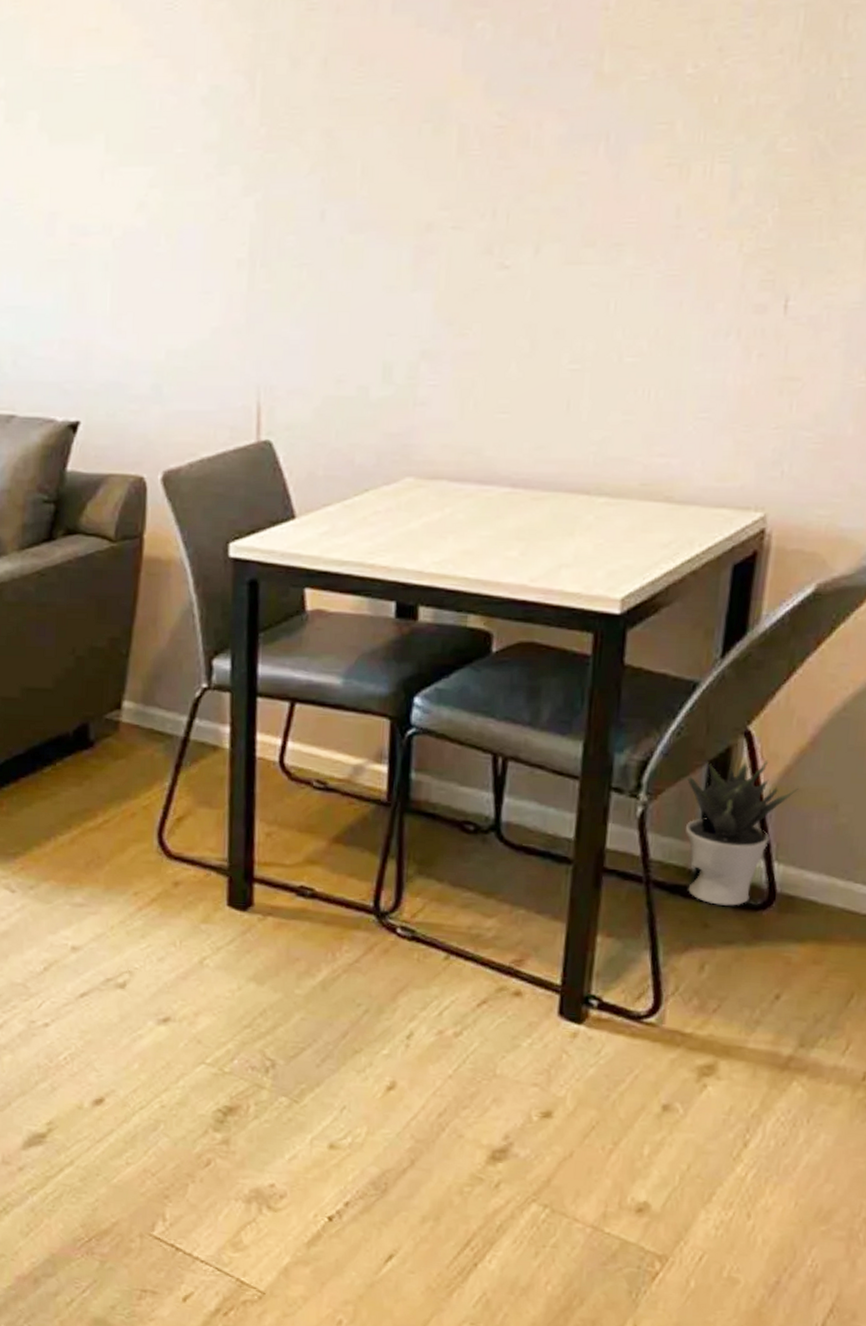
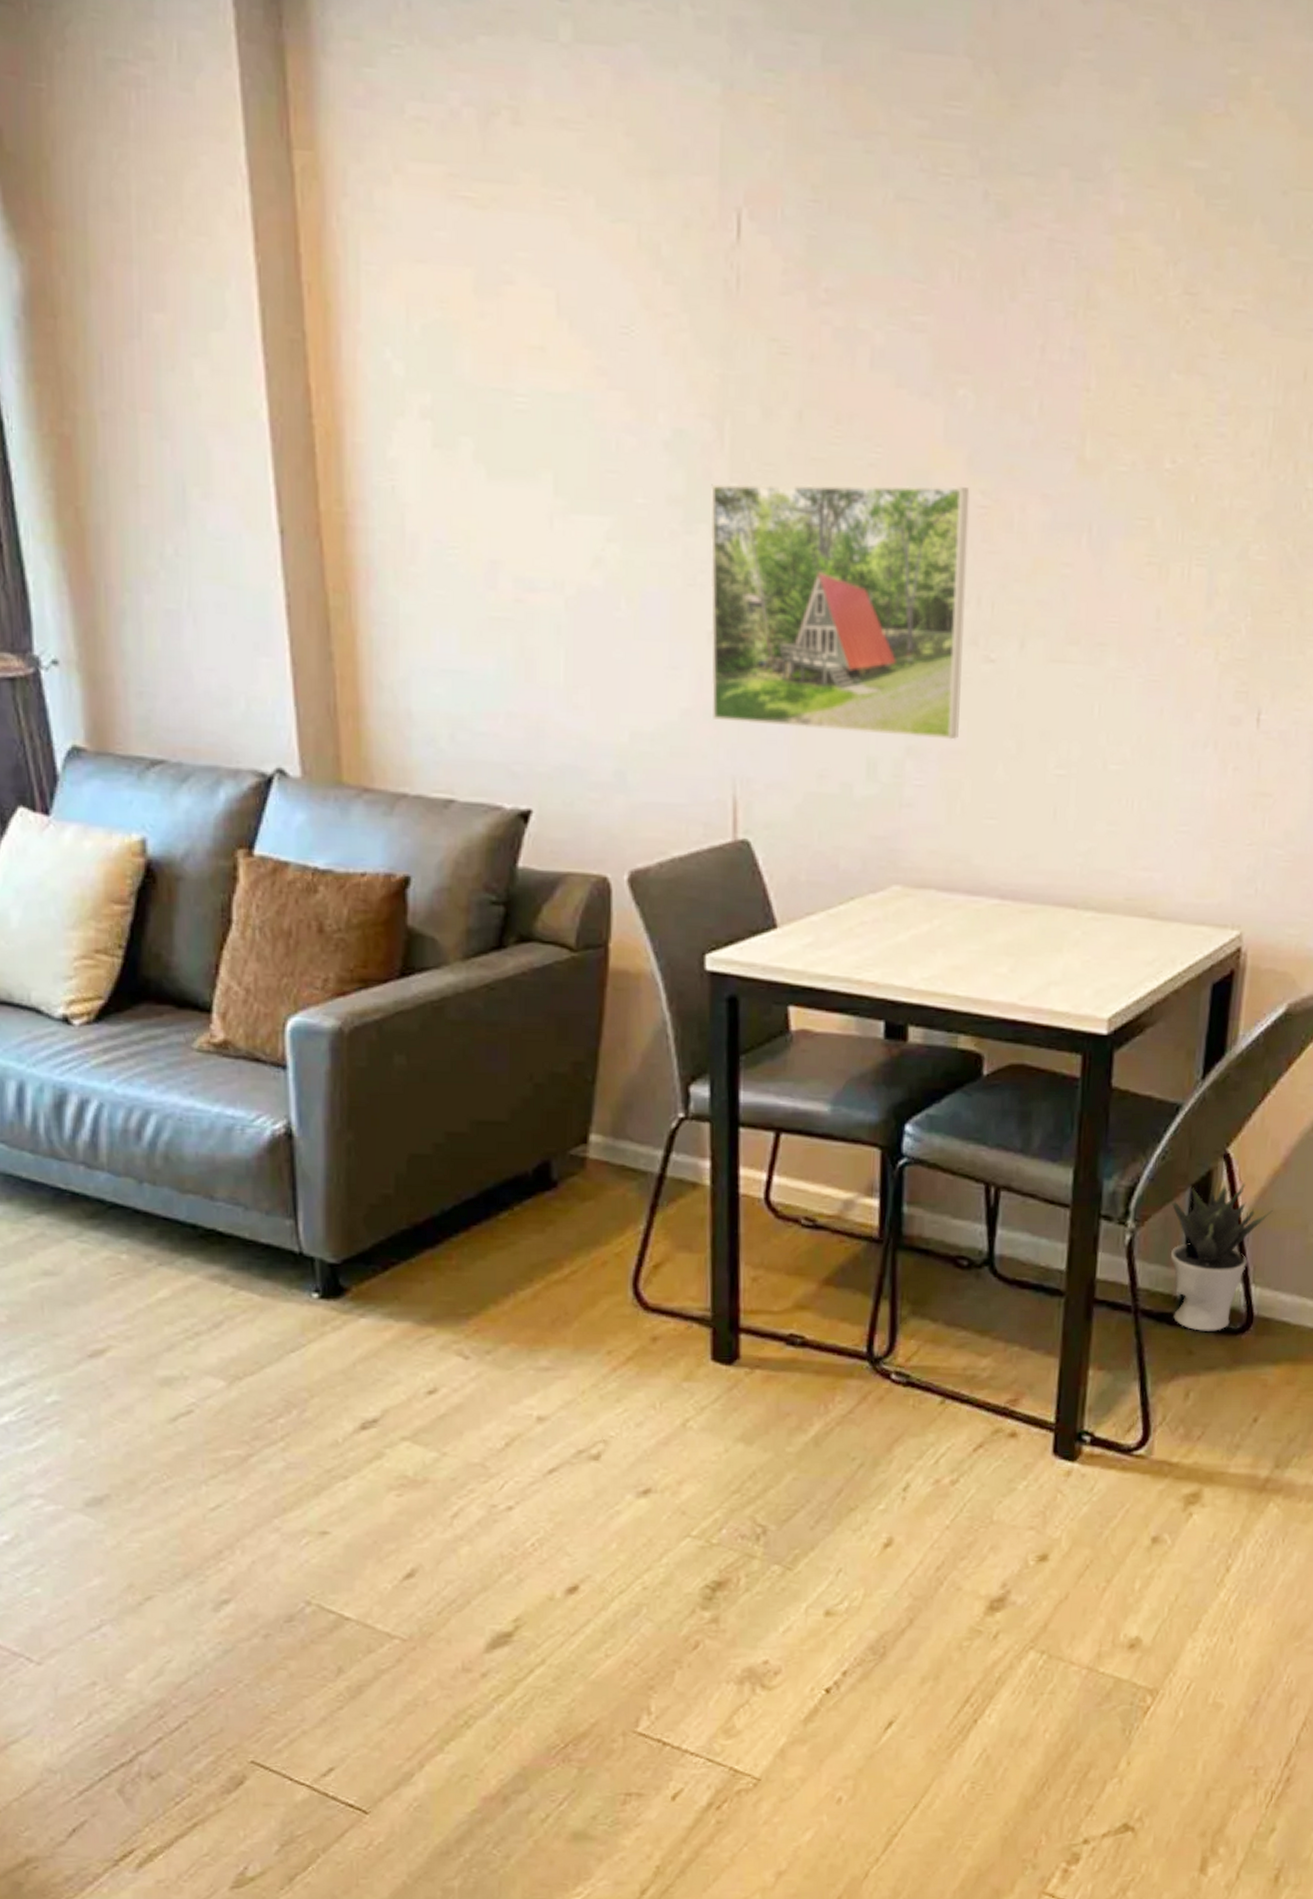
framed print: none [239,109,487,342] -> present [710,483,970,740]

